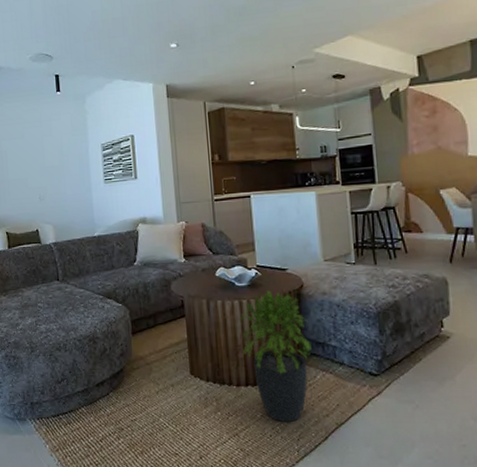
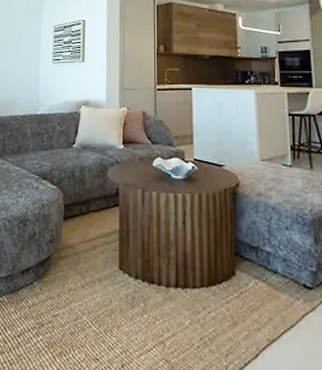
potted plant: present [240,289,313,422] -> none [174,185,246,333]

